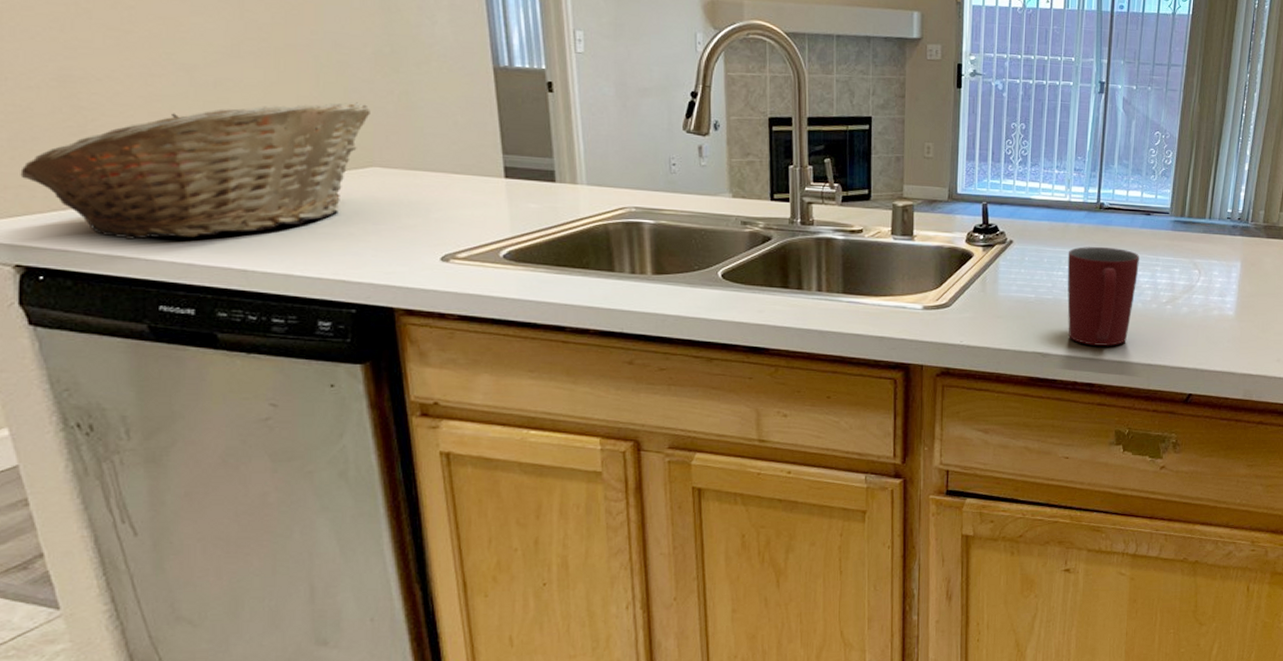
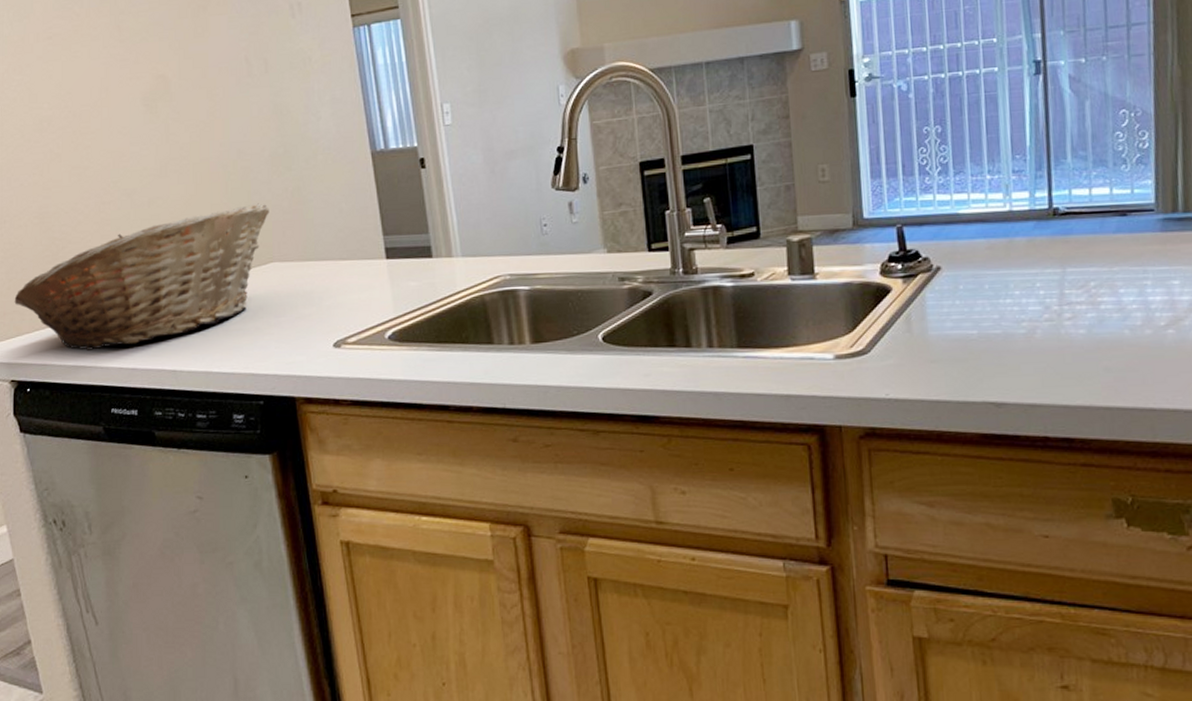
mug: present [1067,247,1139,346] -> none [1016,262,1119,389]

